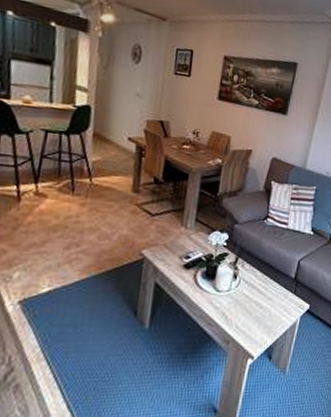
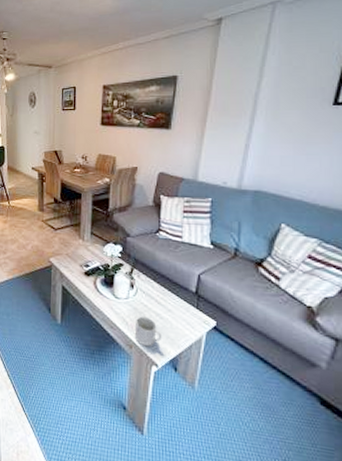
mug: none [233,308,261,340] -> present [134,316,162,347]

